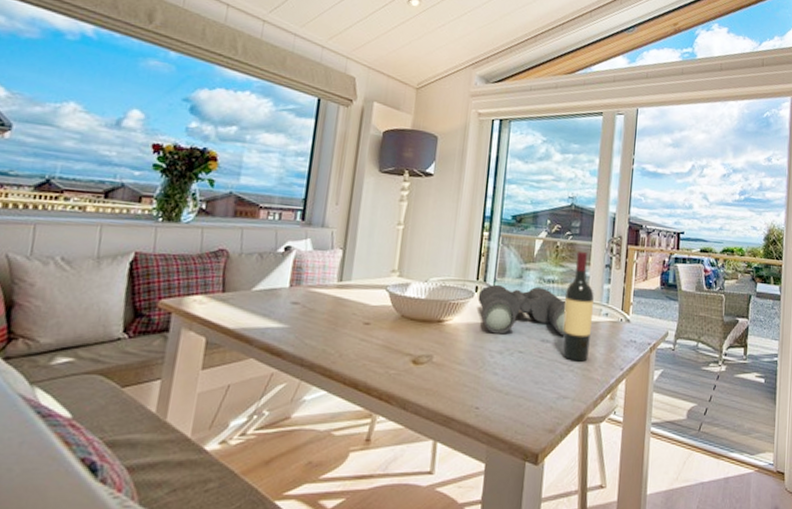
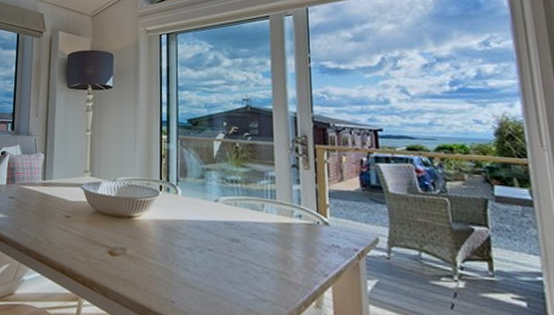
binoculars: present [478,284,567,336] -> none [163,183,255,236]
wine bottle: present [562,250,595,362] -> none [250,151,285,265]

